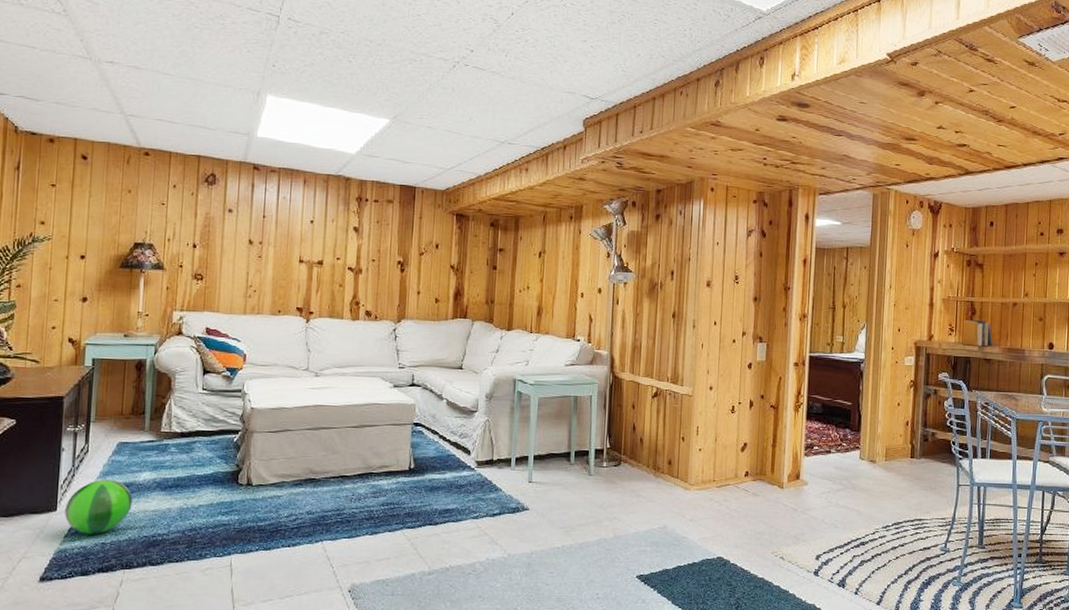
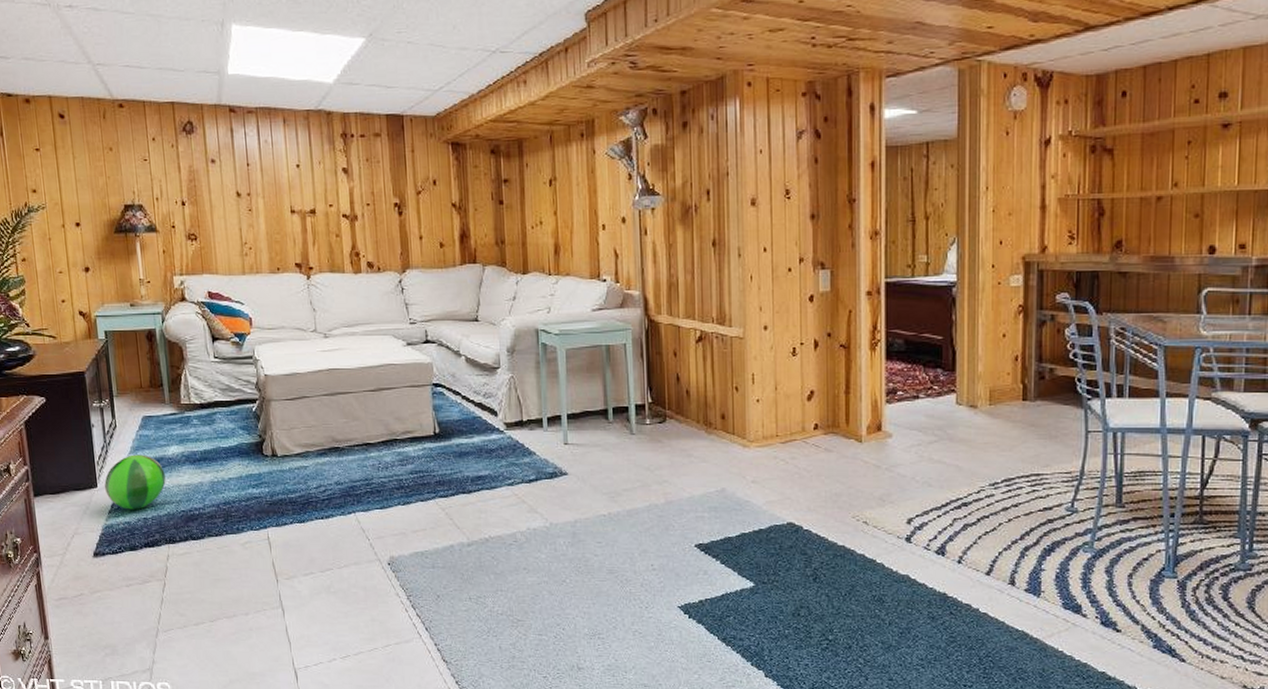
books: present [962,319,994,347] -> none [1086,222,1131,257]

